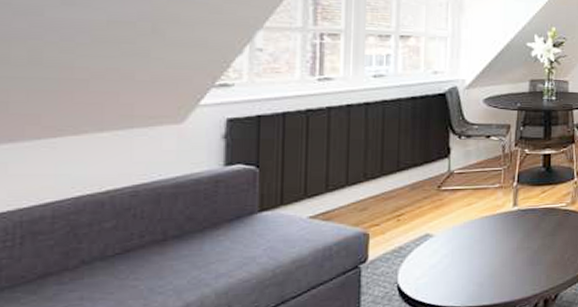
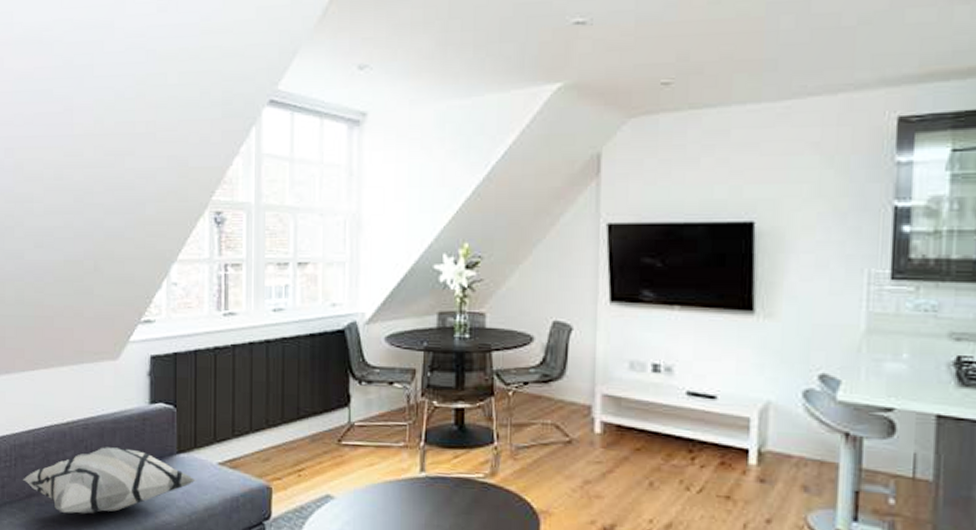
decorative pillow: none [34,212,283,288] -> present [23,447,197,514]

